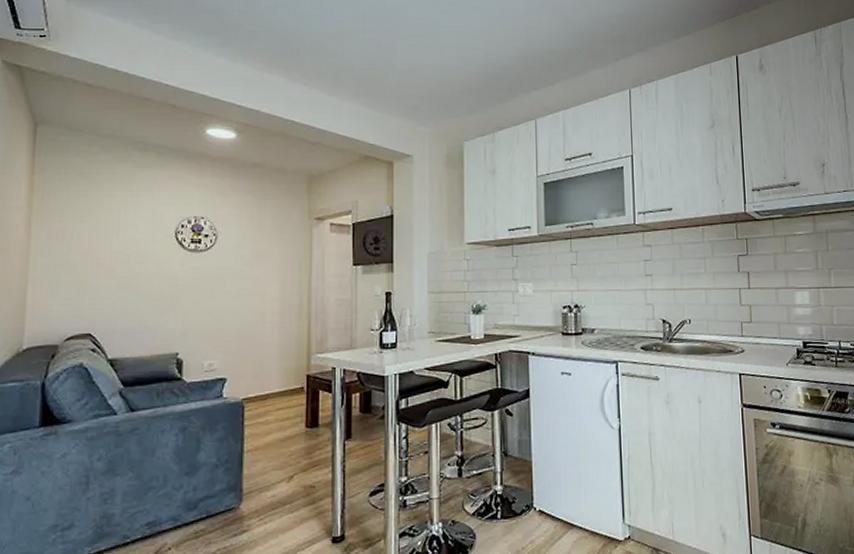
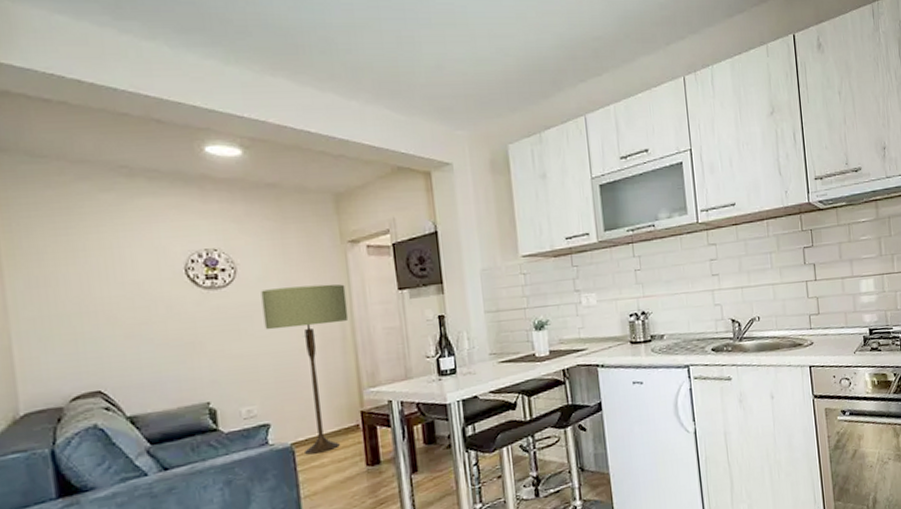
floor lamp: none [234,255,307,411] -> present [261,284,349,455]

